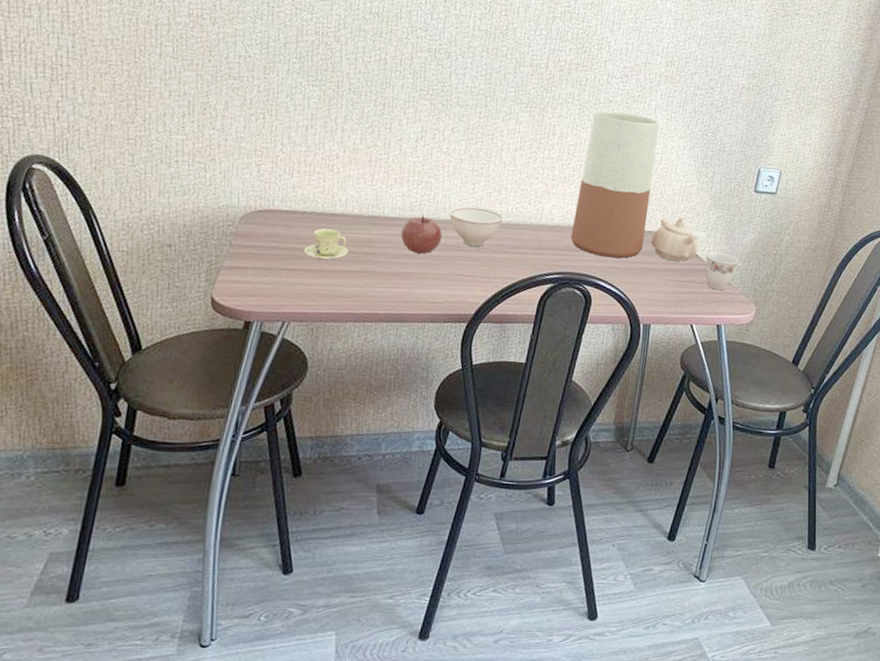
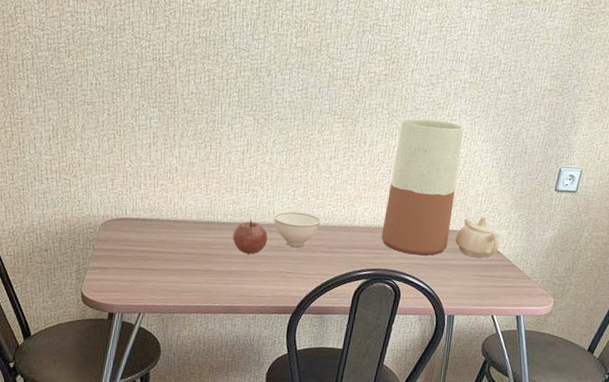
cup and saucer: present [303,228,349,259] -> none [152,233,190,260]
teacup: present [705,251,743,291] -> none [506,247,542,284]

